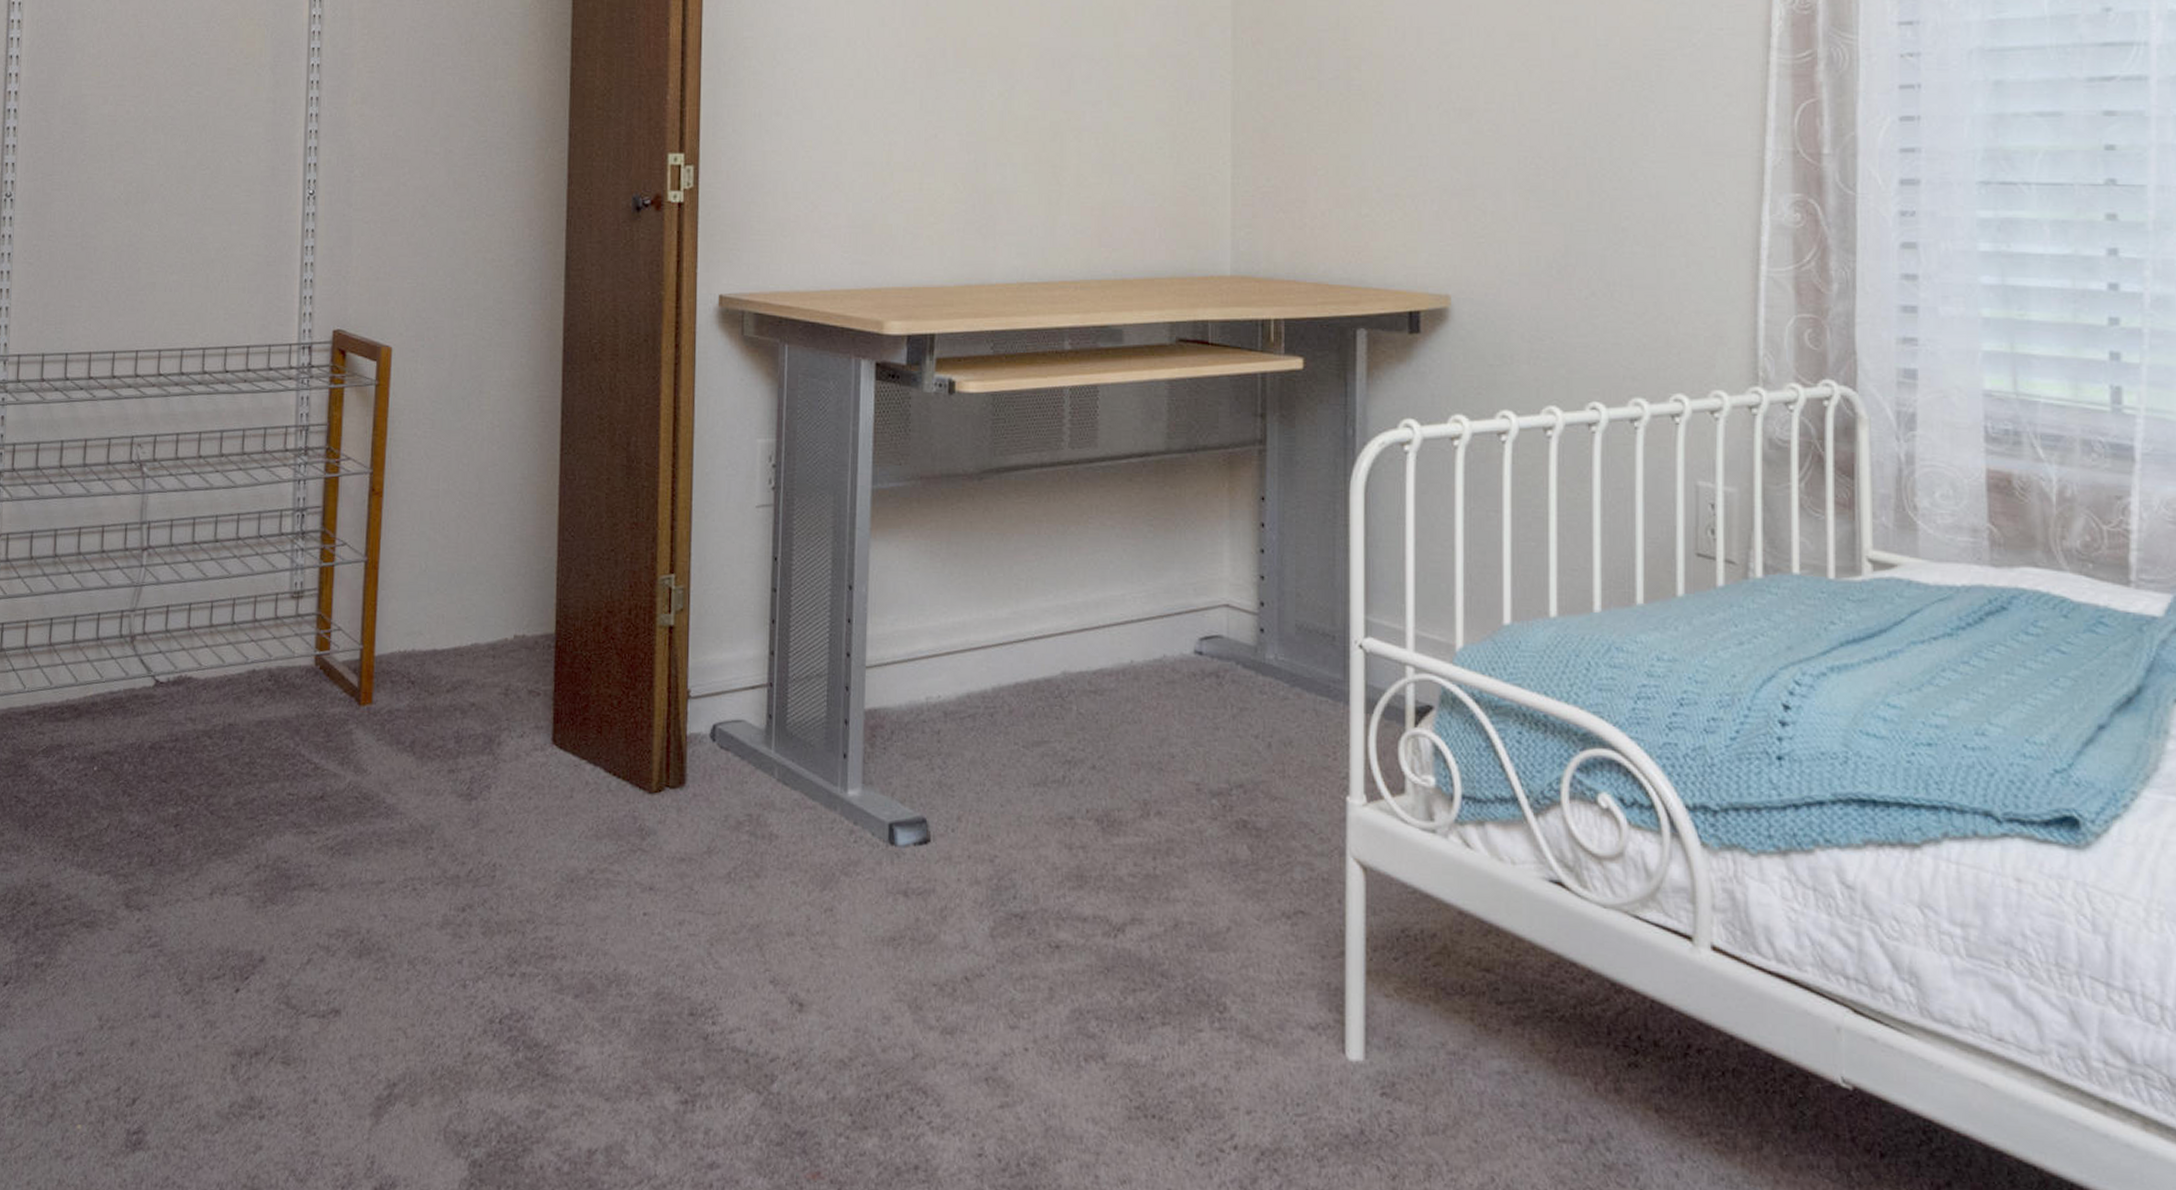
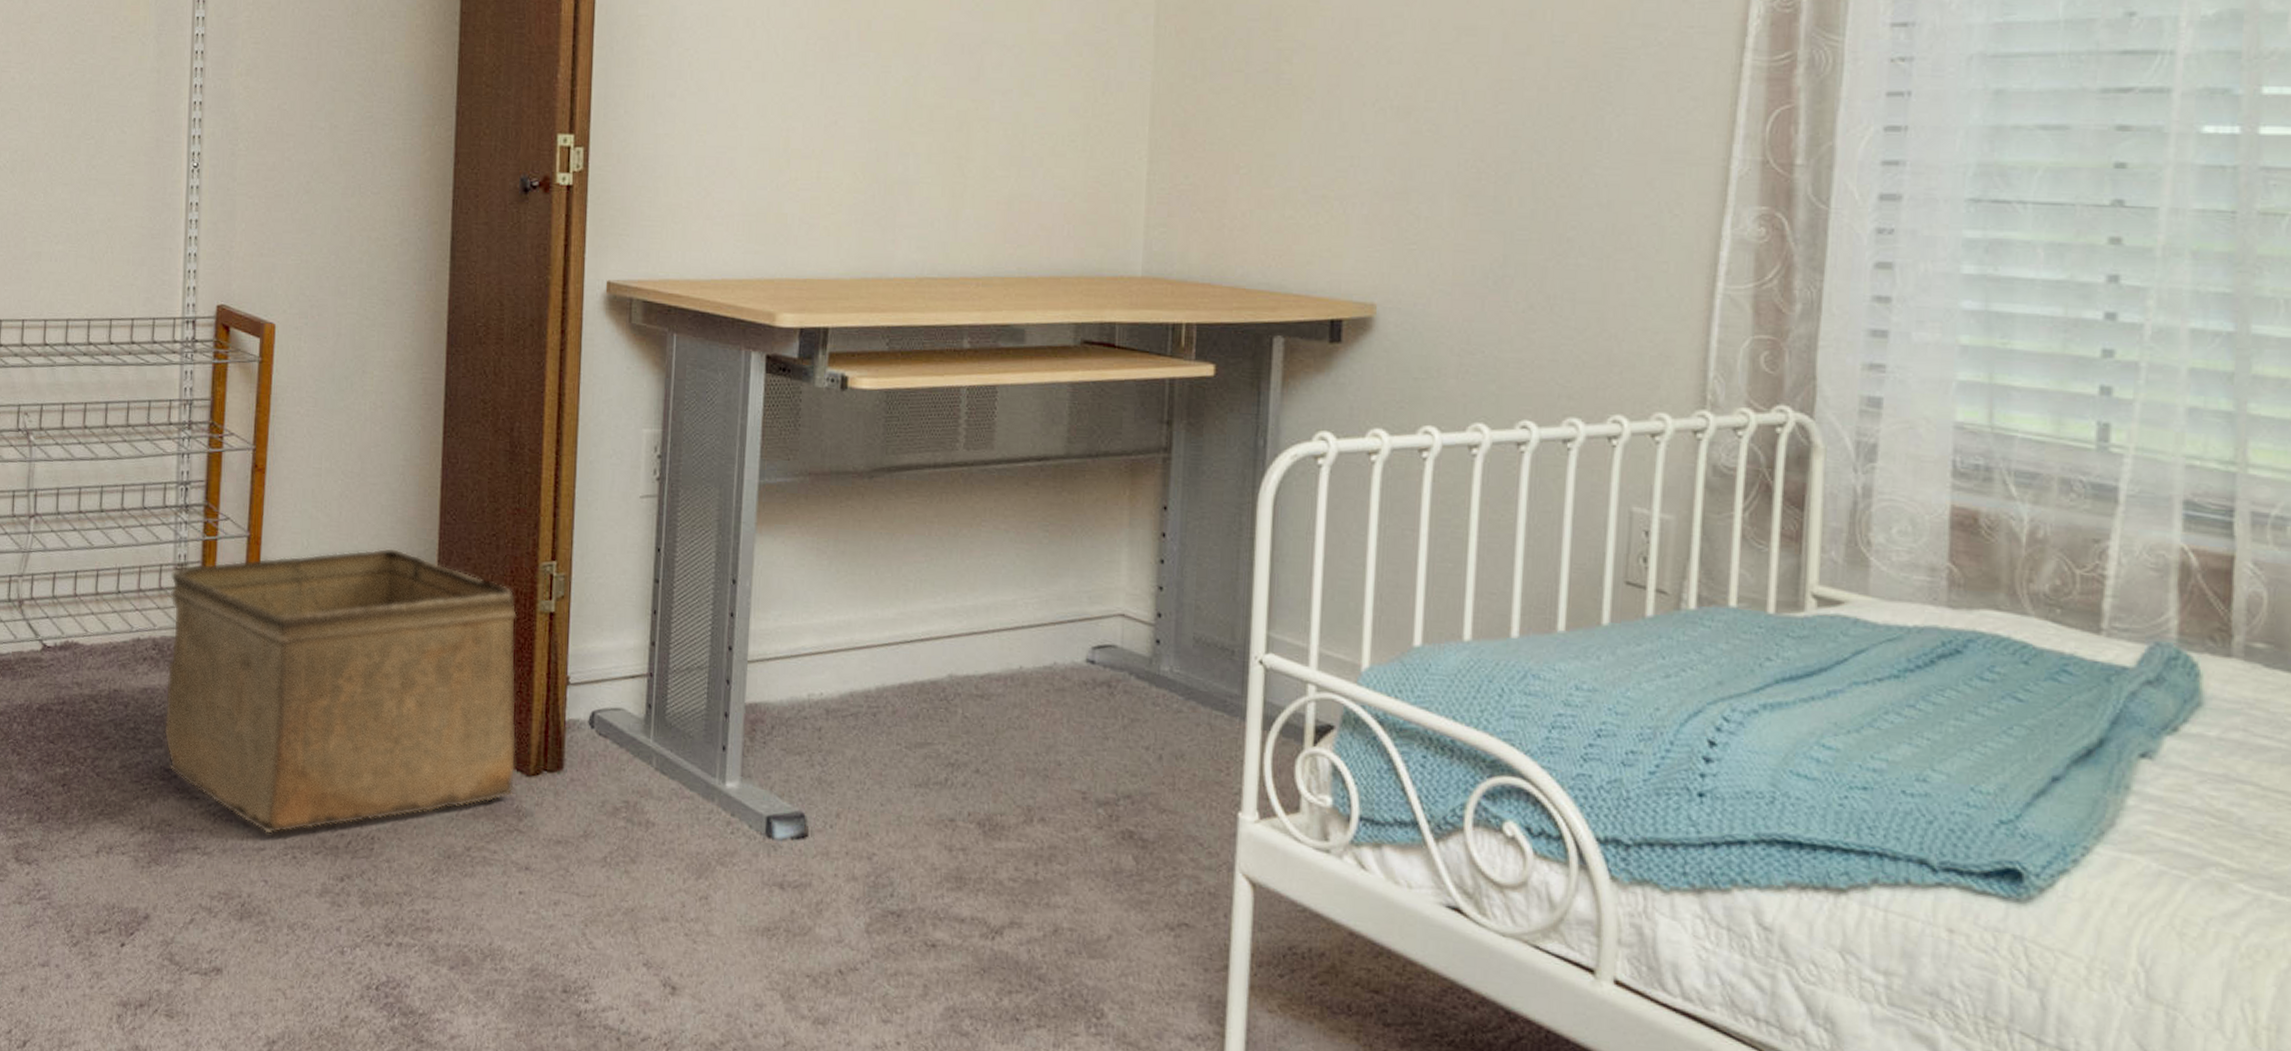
storage bin: none [280,567,639,866] -> present [164,547,518,834]

